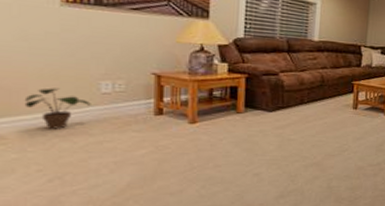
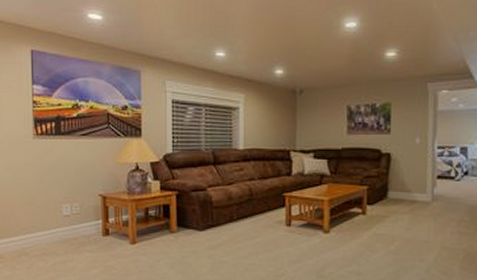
potted plant: present [24,88,91,129] -> none [13,212,57,249]

